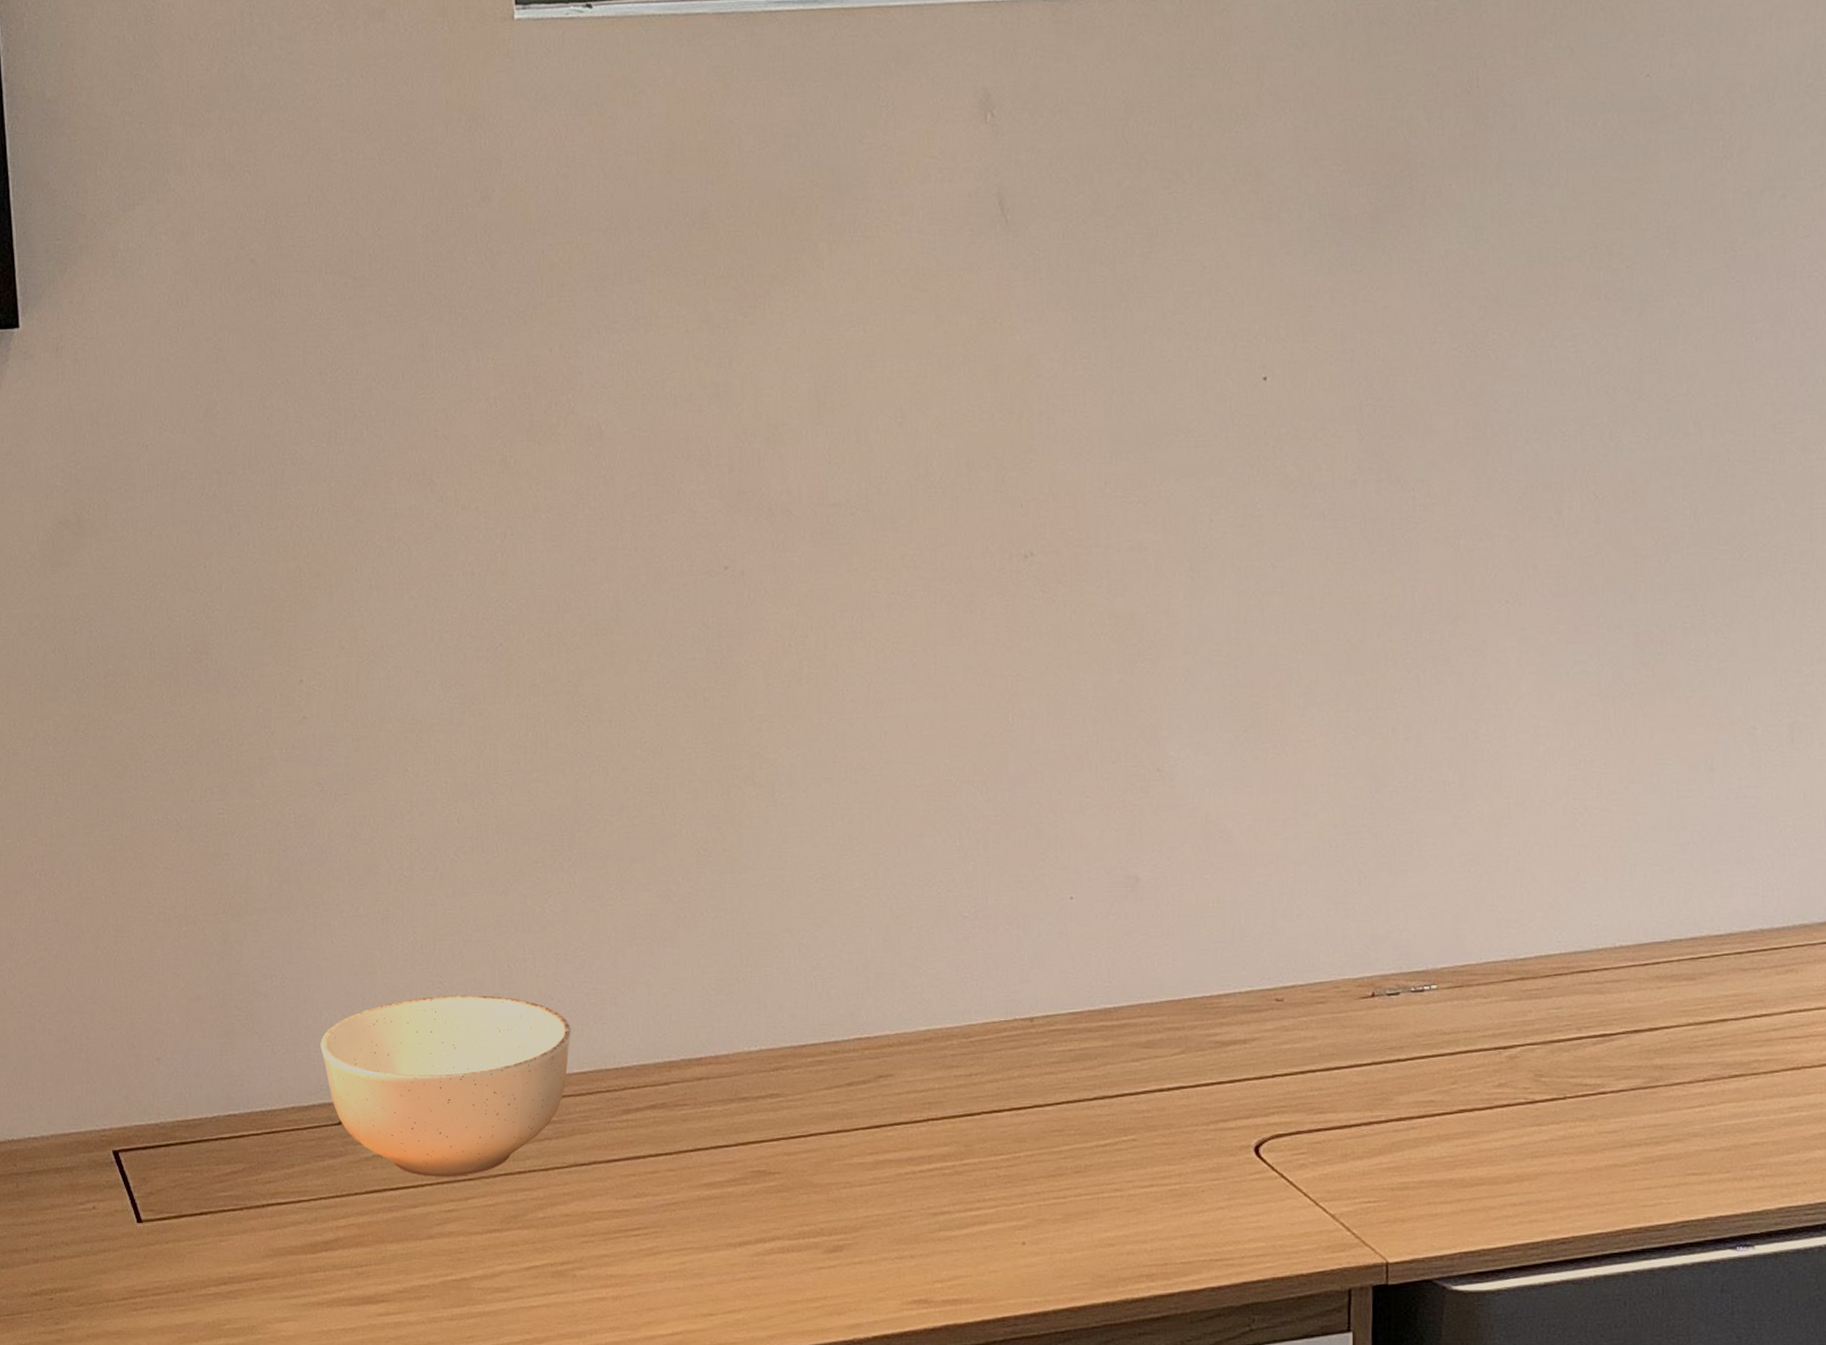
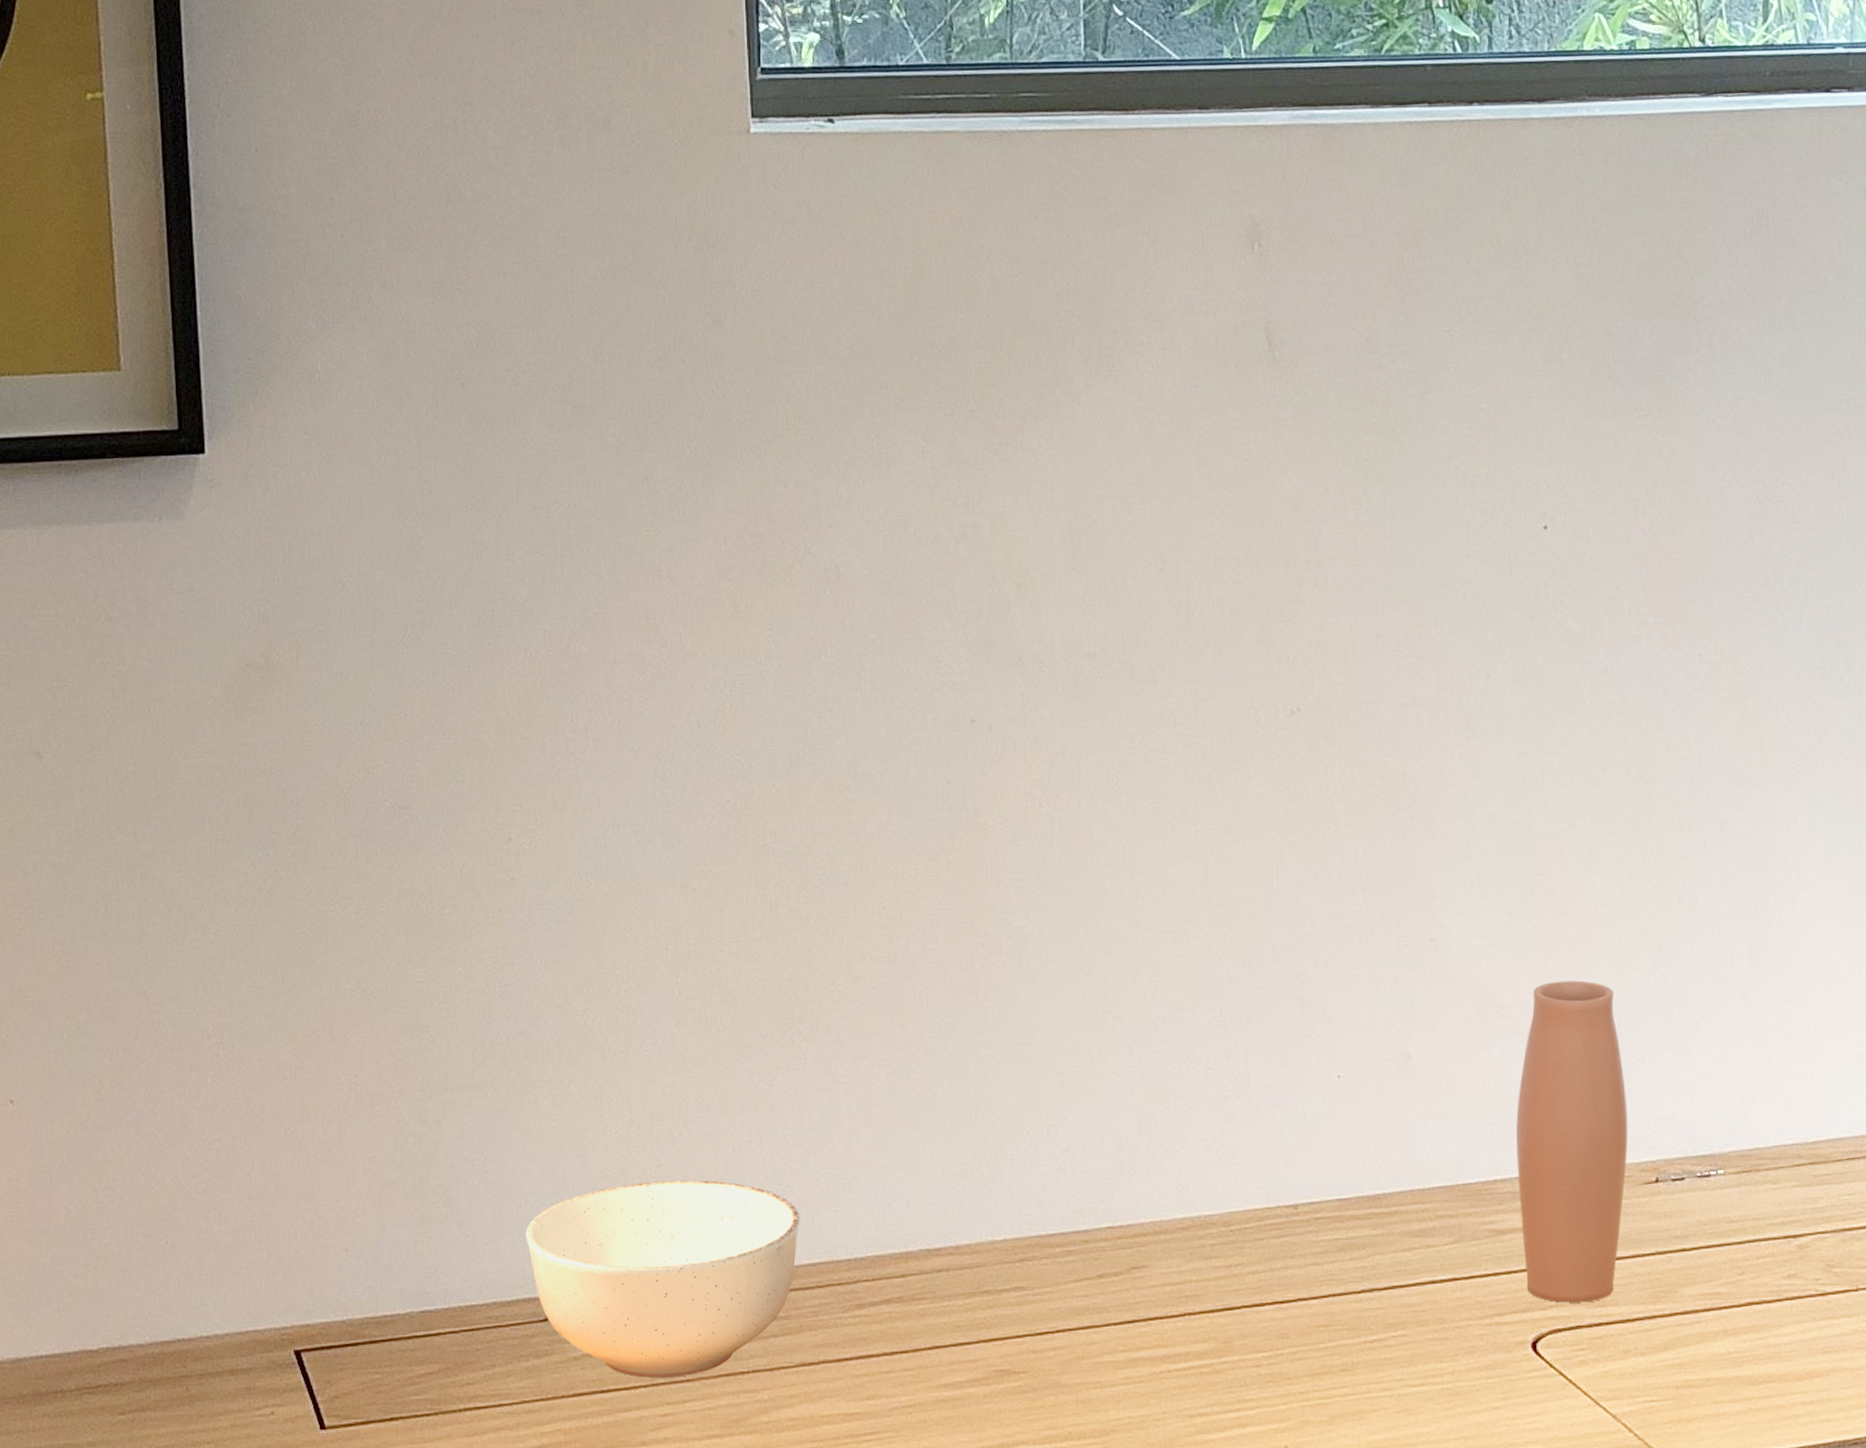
vase: none [1239,807,1346,1110] -> present [1516,981,1628,1303]

